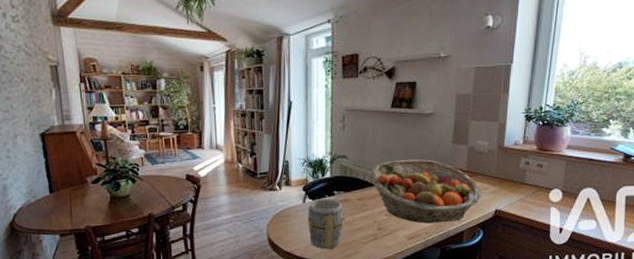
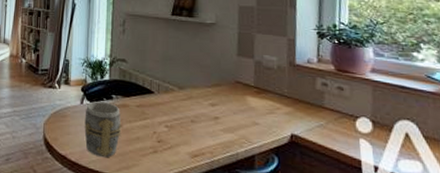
fruit basket: present [371,159,483,224] -> none [150,68,275,143]

